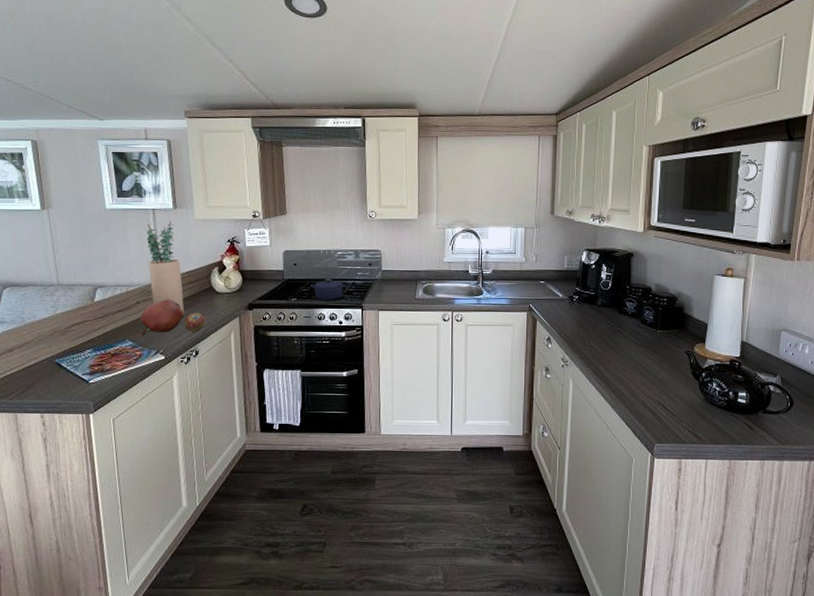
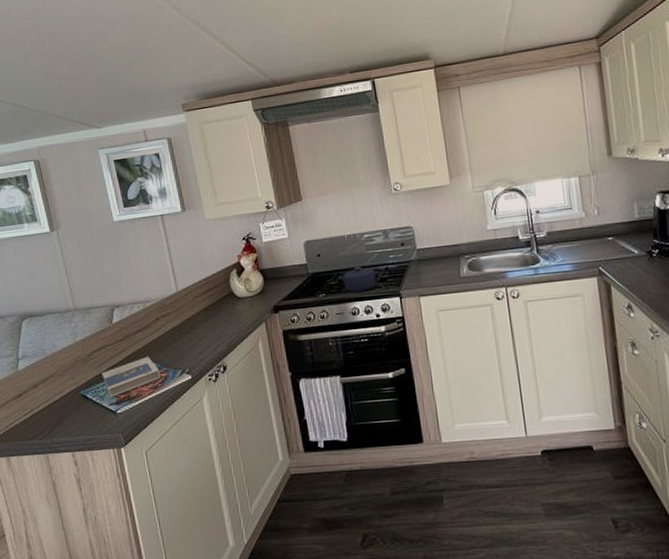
hardback book: none [78,334,135,368] -> present [101,355,160,397]
fruit: present [141,299,184,336] -> none [162,311,206,355]
vase: present [146,221,185,316] -> none [157,225,207,329]
fruit: present [184,313,206,332] -> none [208,323,230,345]

